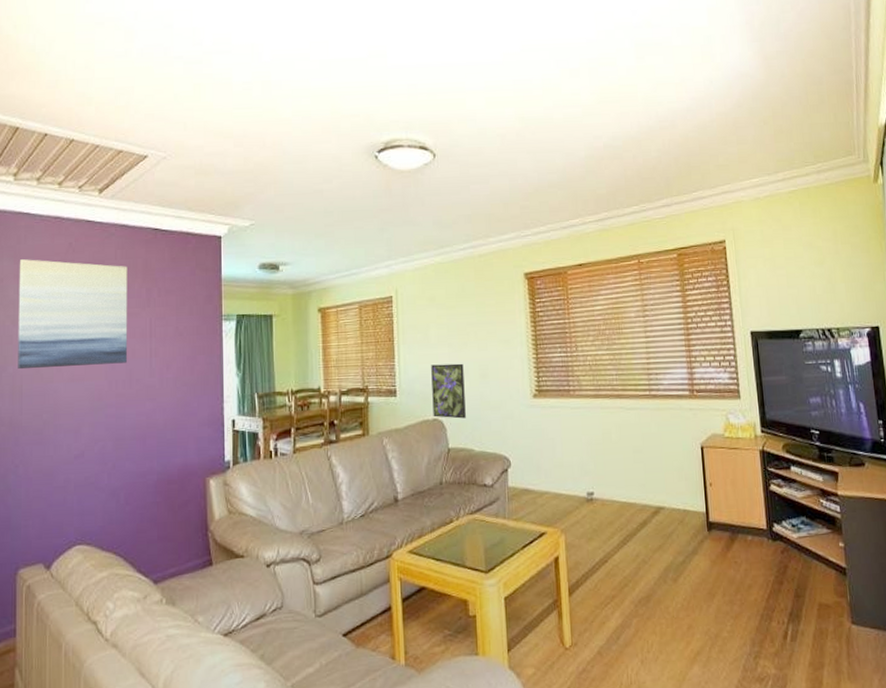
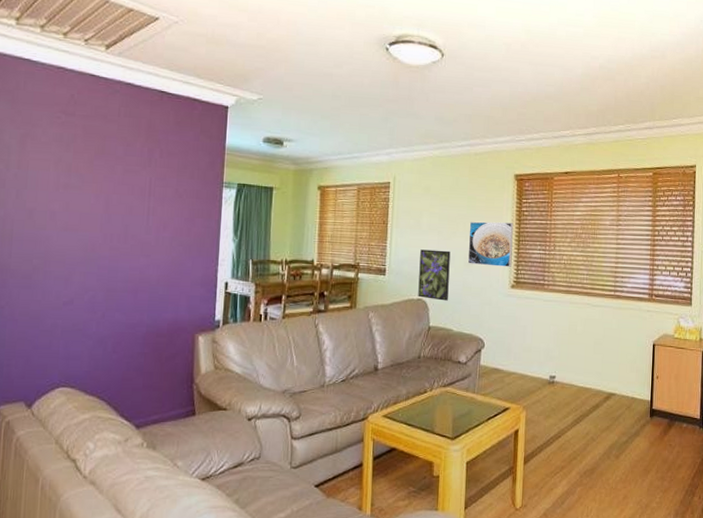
wall art: present [18,259,128,370] -> none [9,105,131,218]
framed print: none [480,326,531,376] -> present [467,221,514,267]

